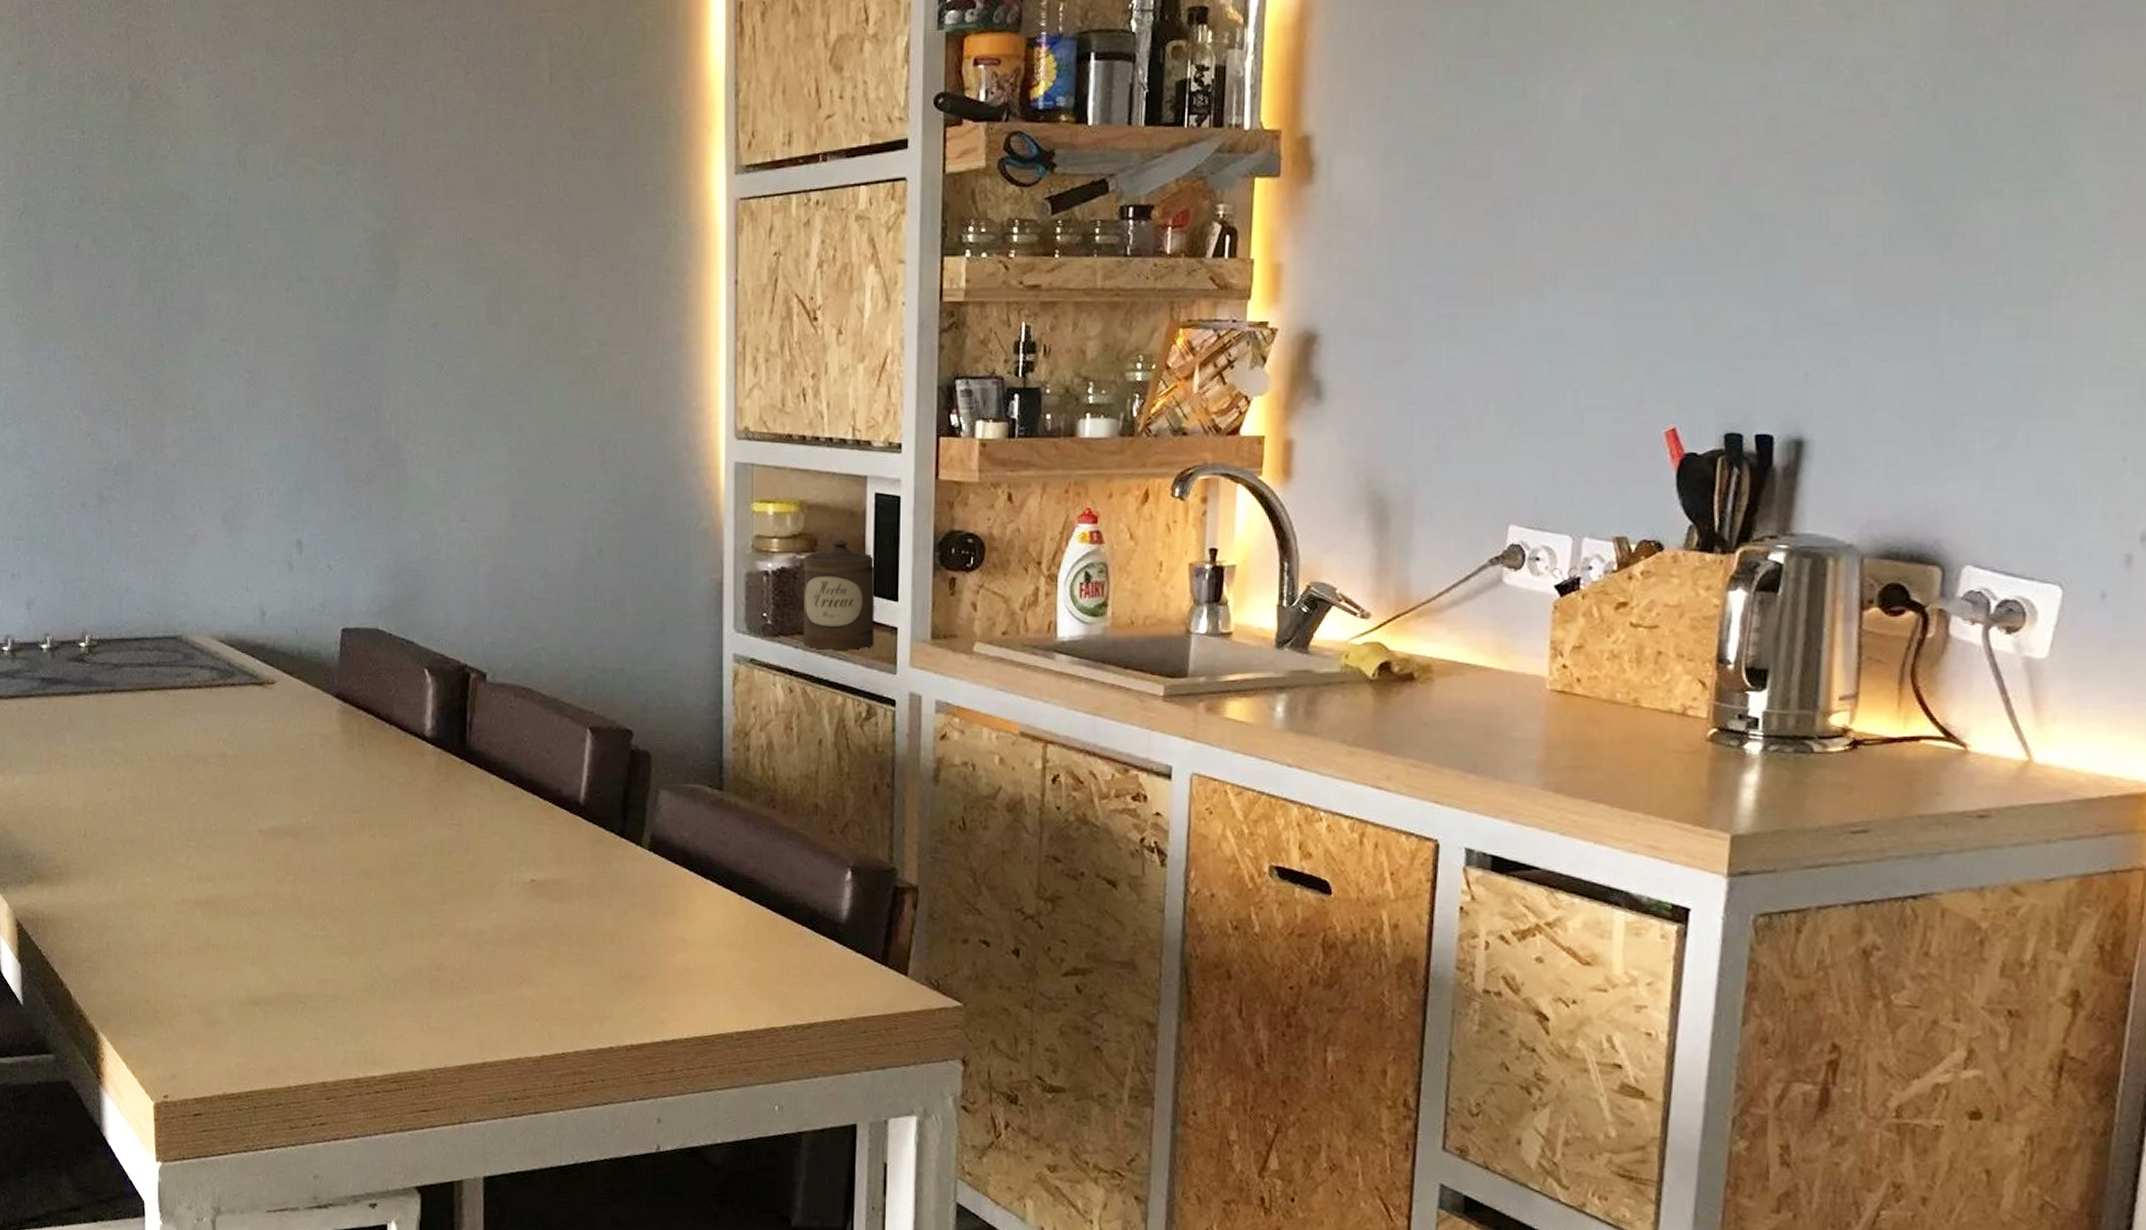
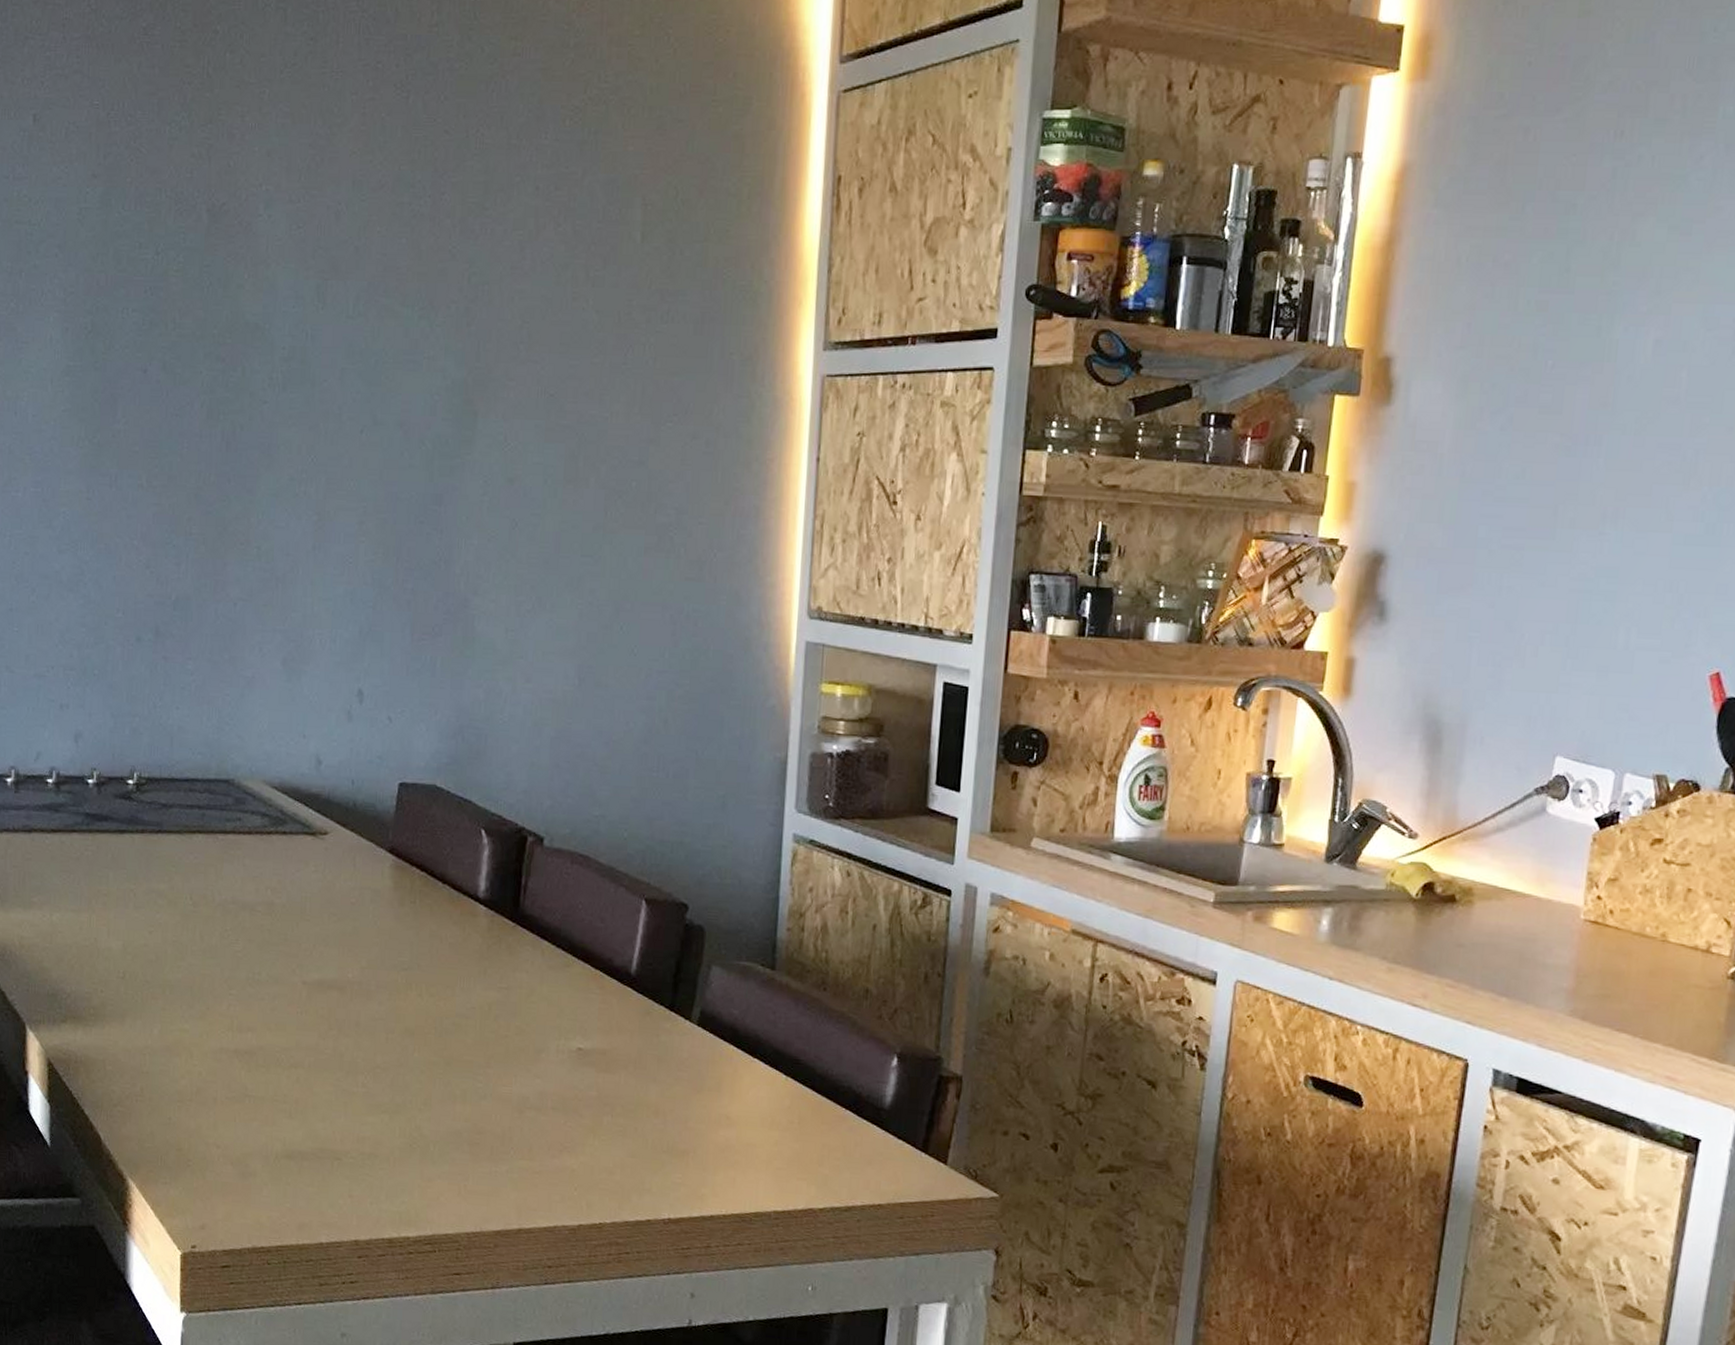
canister: present [803,540,875,650] -> none [863,726,940,838]

